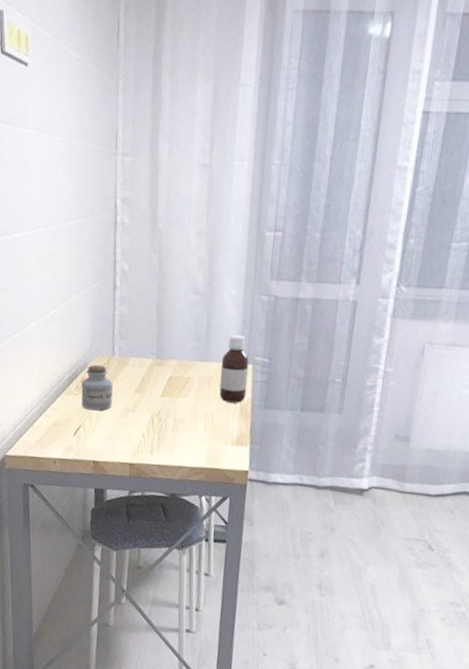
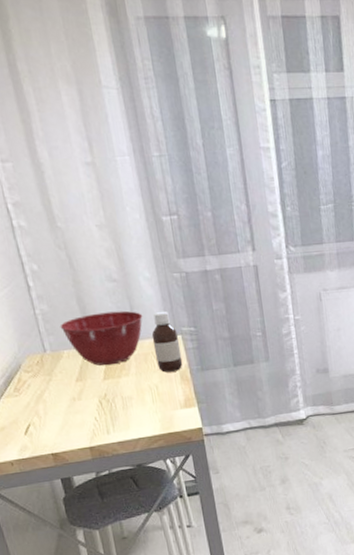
jar: present [81,364,113,411] -> none [19,363,57,408]
mixing bowl: none [133,324,218,383] -> present [60,310,143,366]

